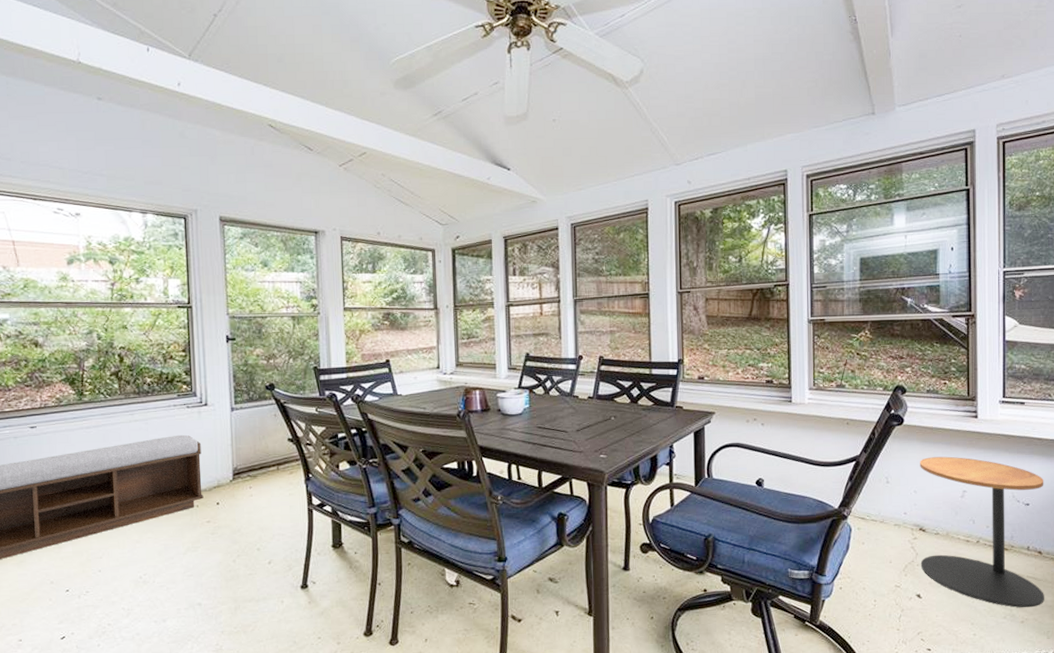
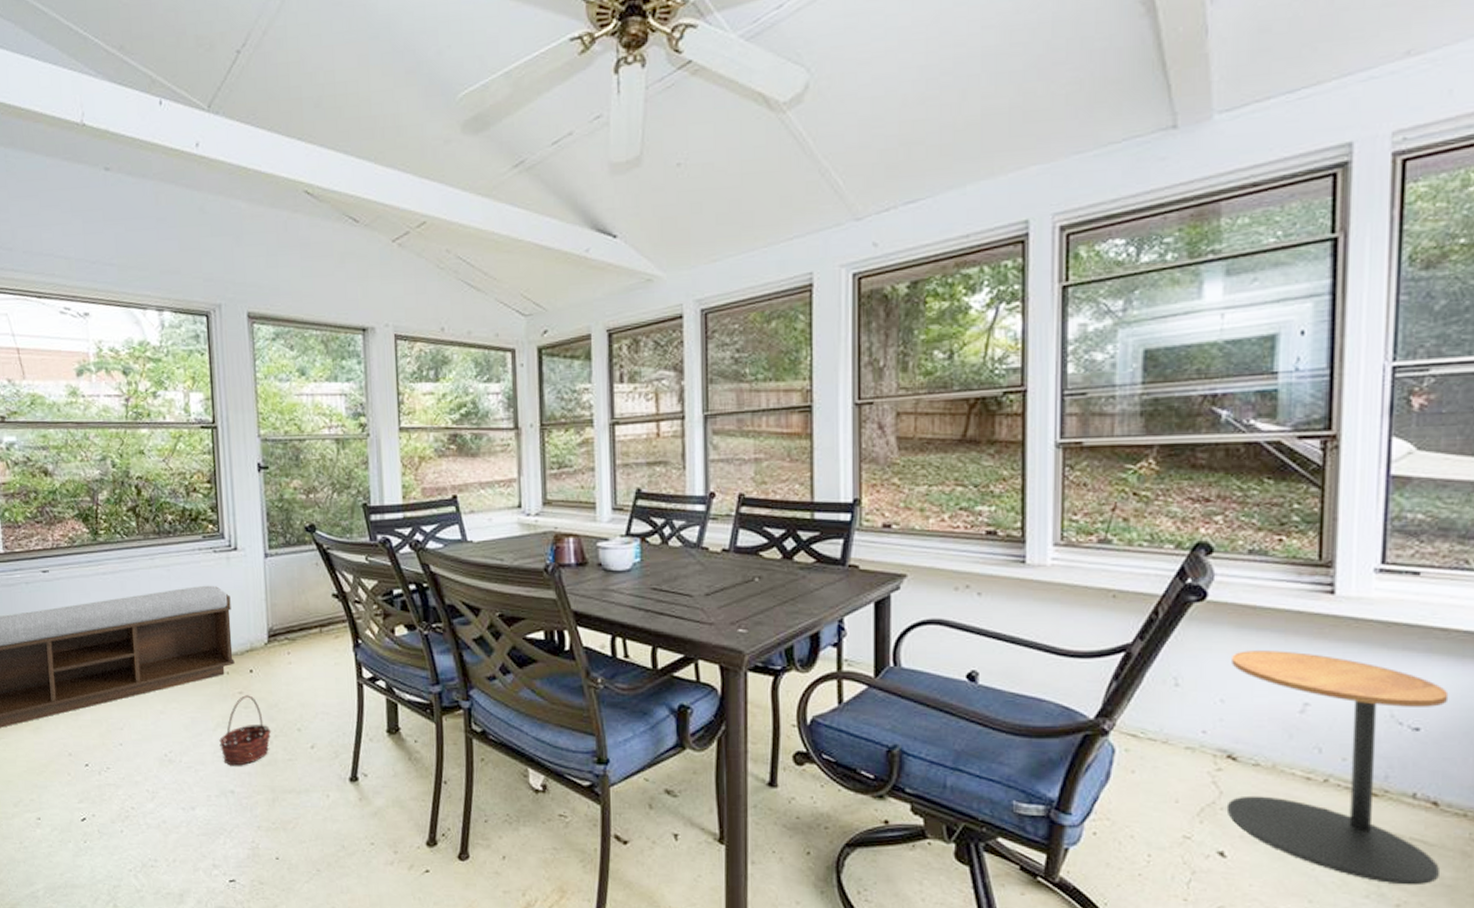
basket: none [189,523,235,583] -> present [219,695,272,766]

